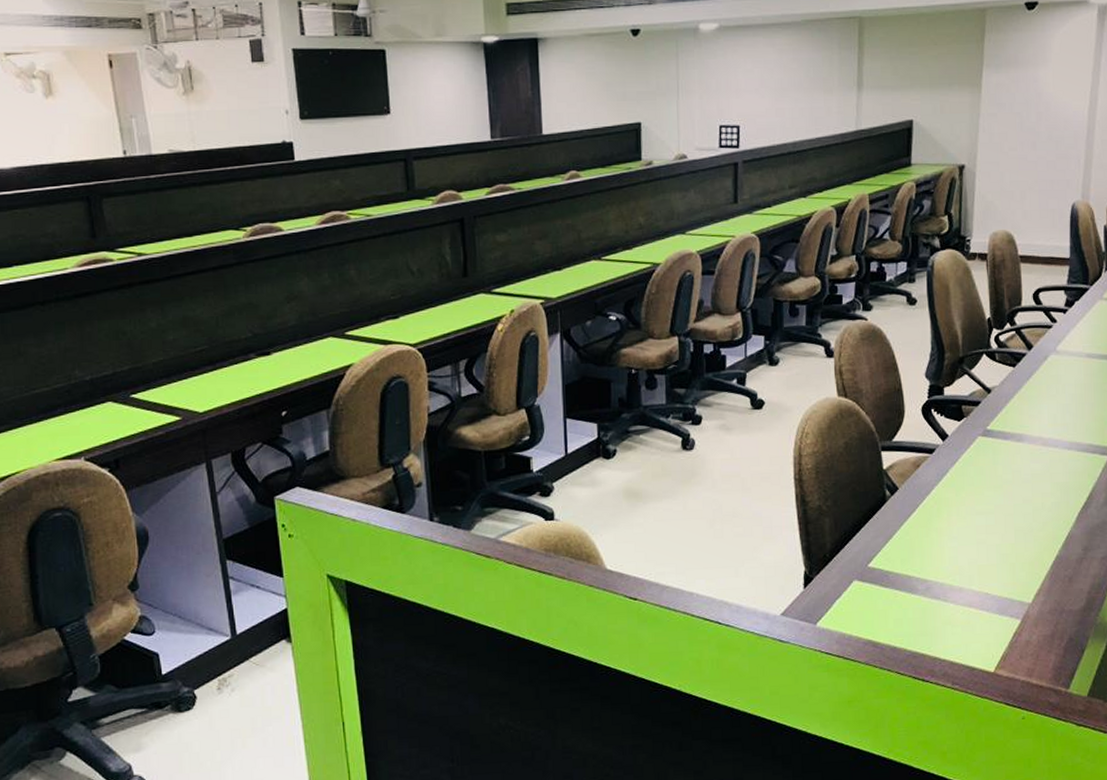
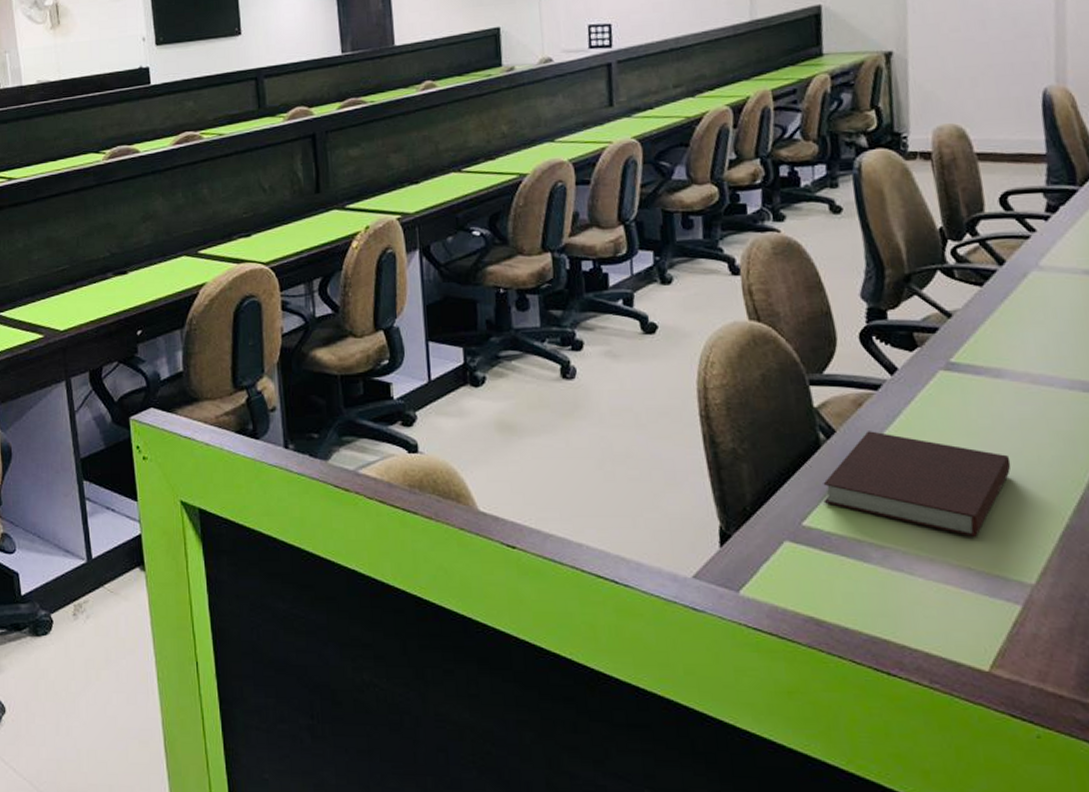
notebook: none [885,487,1023,569] -> present [823,431,1011,537]

